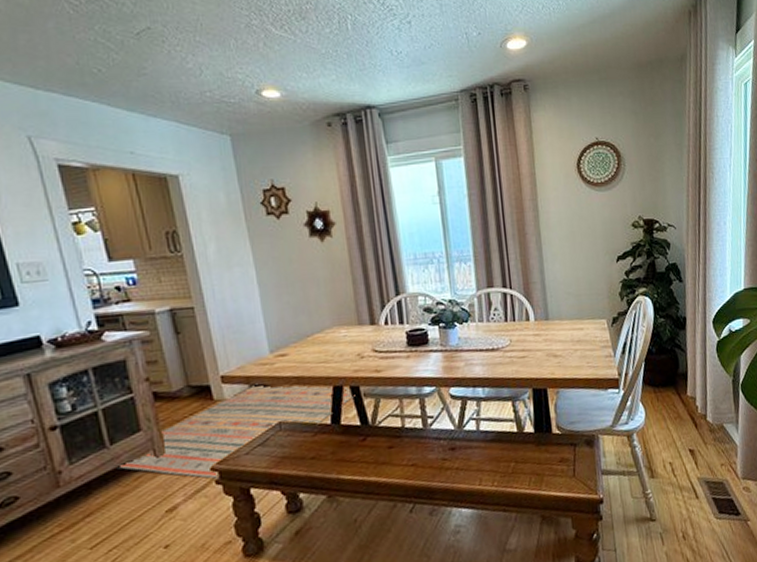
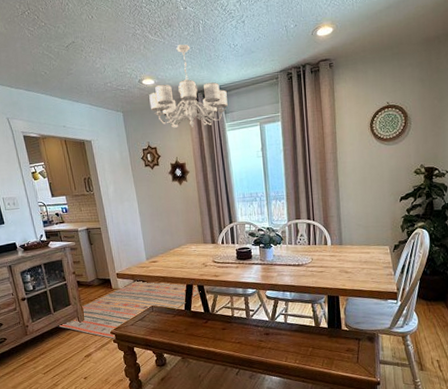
chandelier: none [272,45,390,161] -> present [149,44,228,128]

